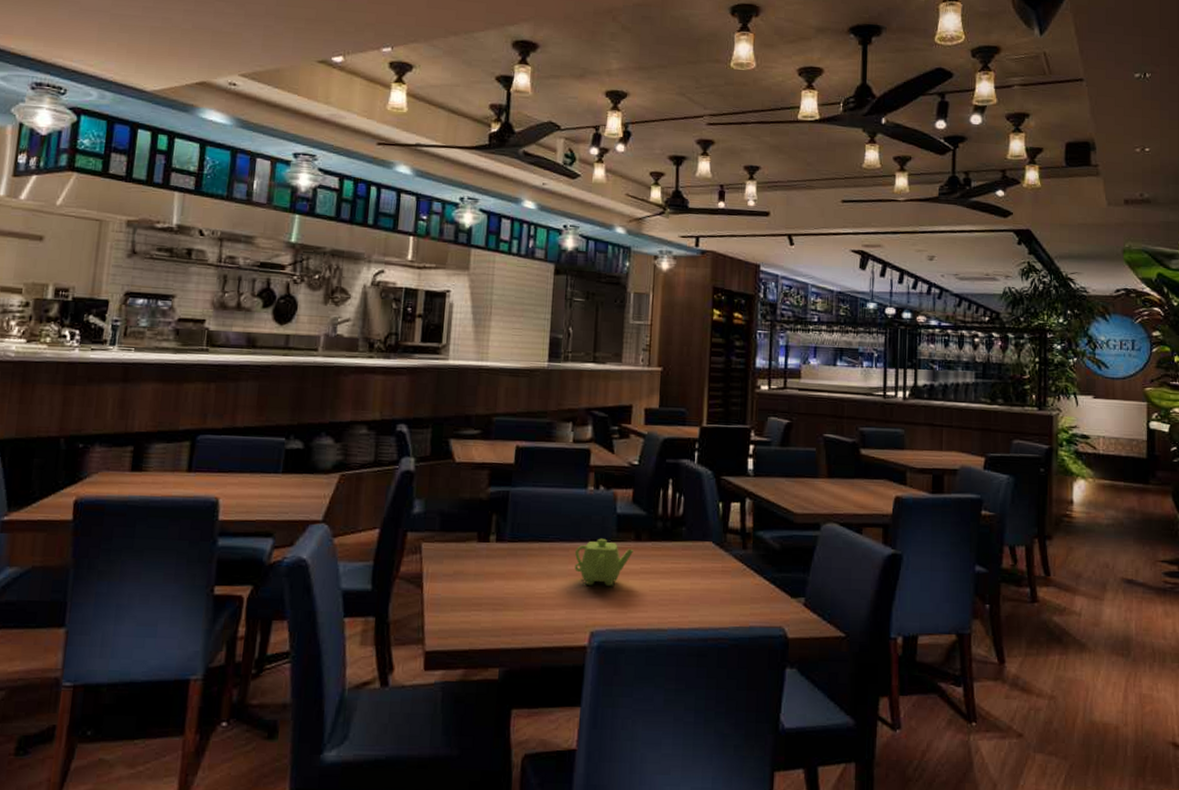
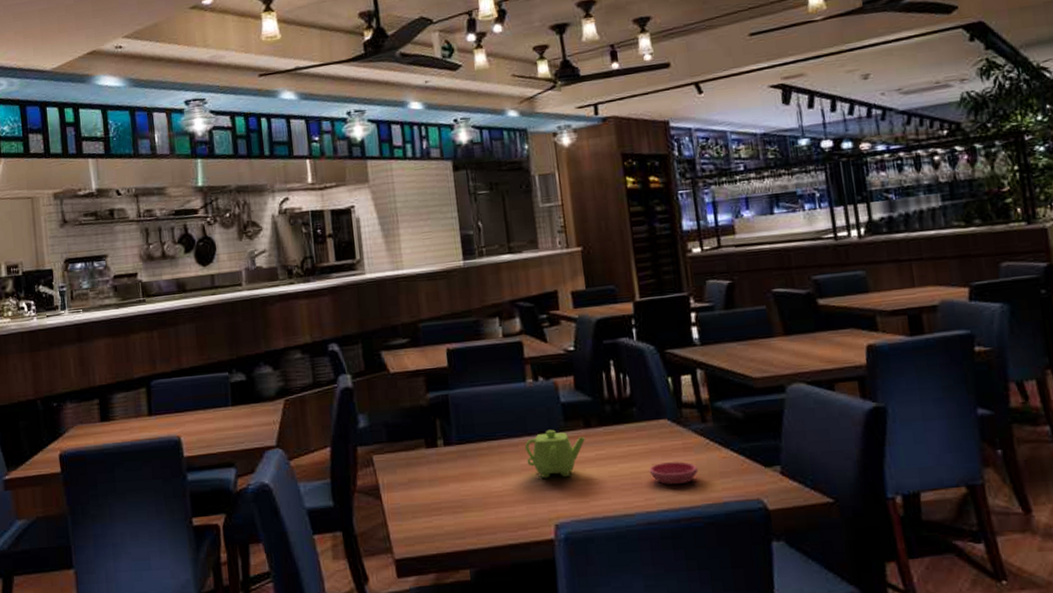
saucer: none [687,583,732,605] -> present [649,461,698,485]

